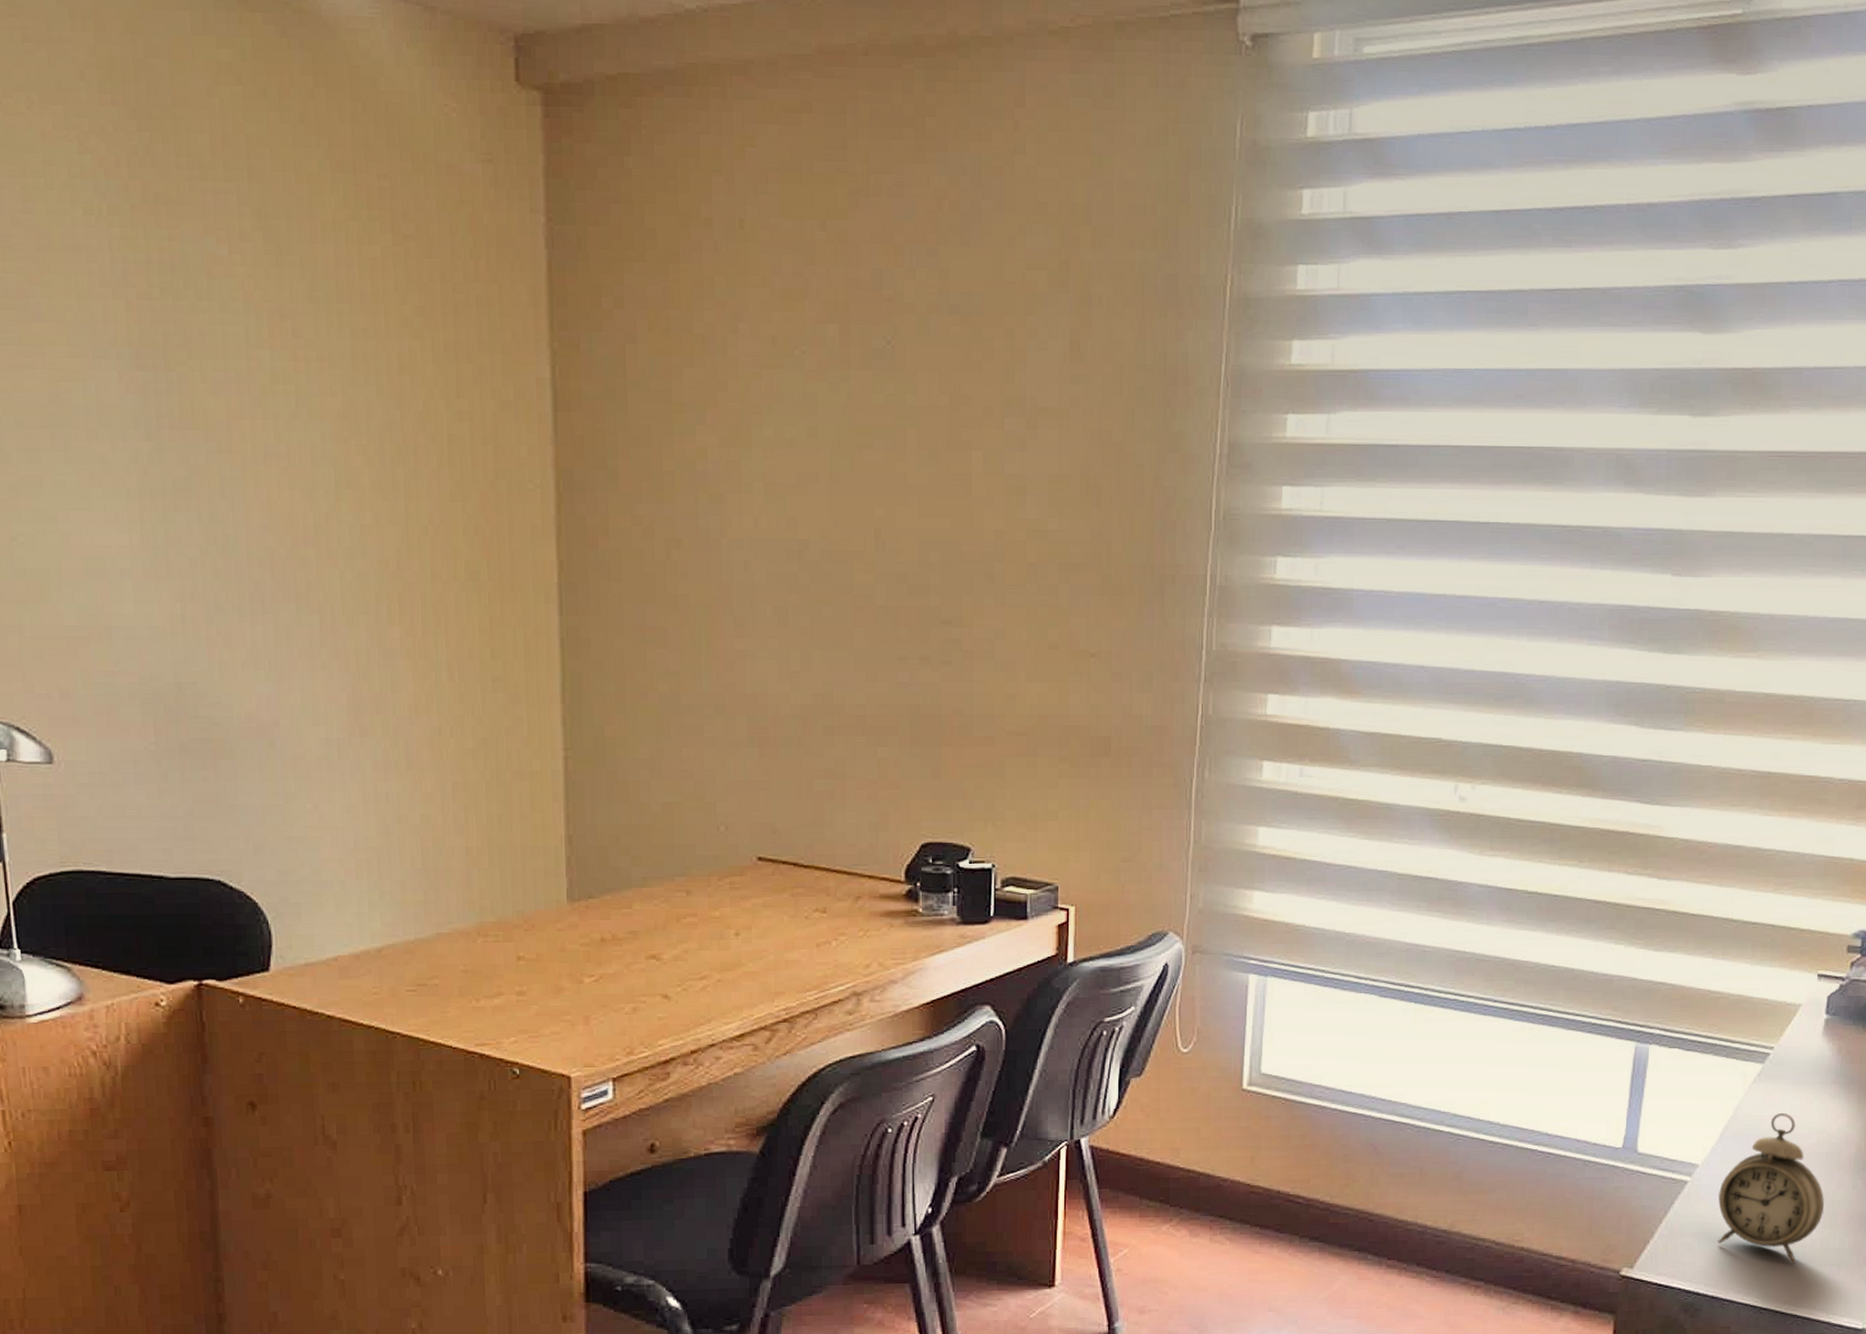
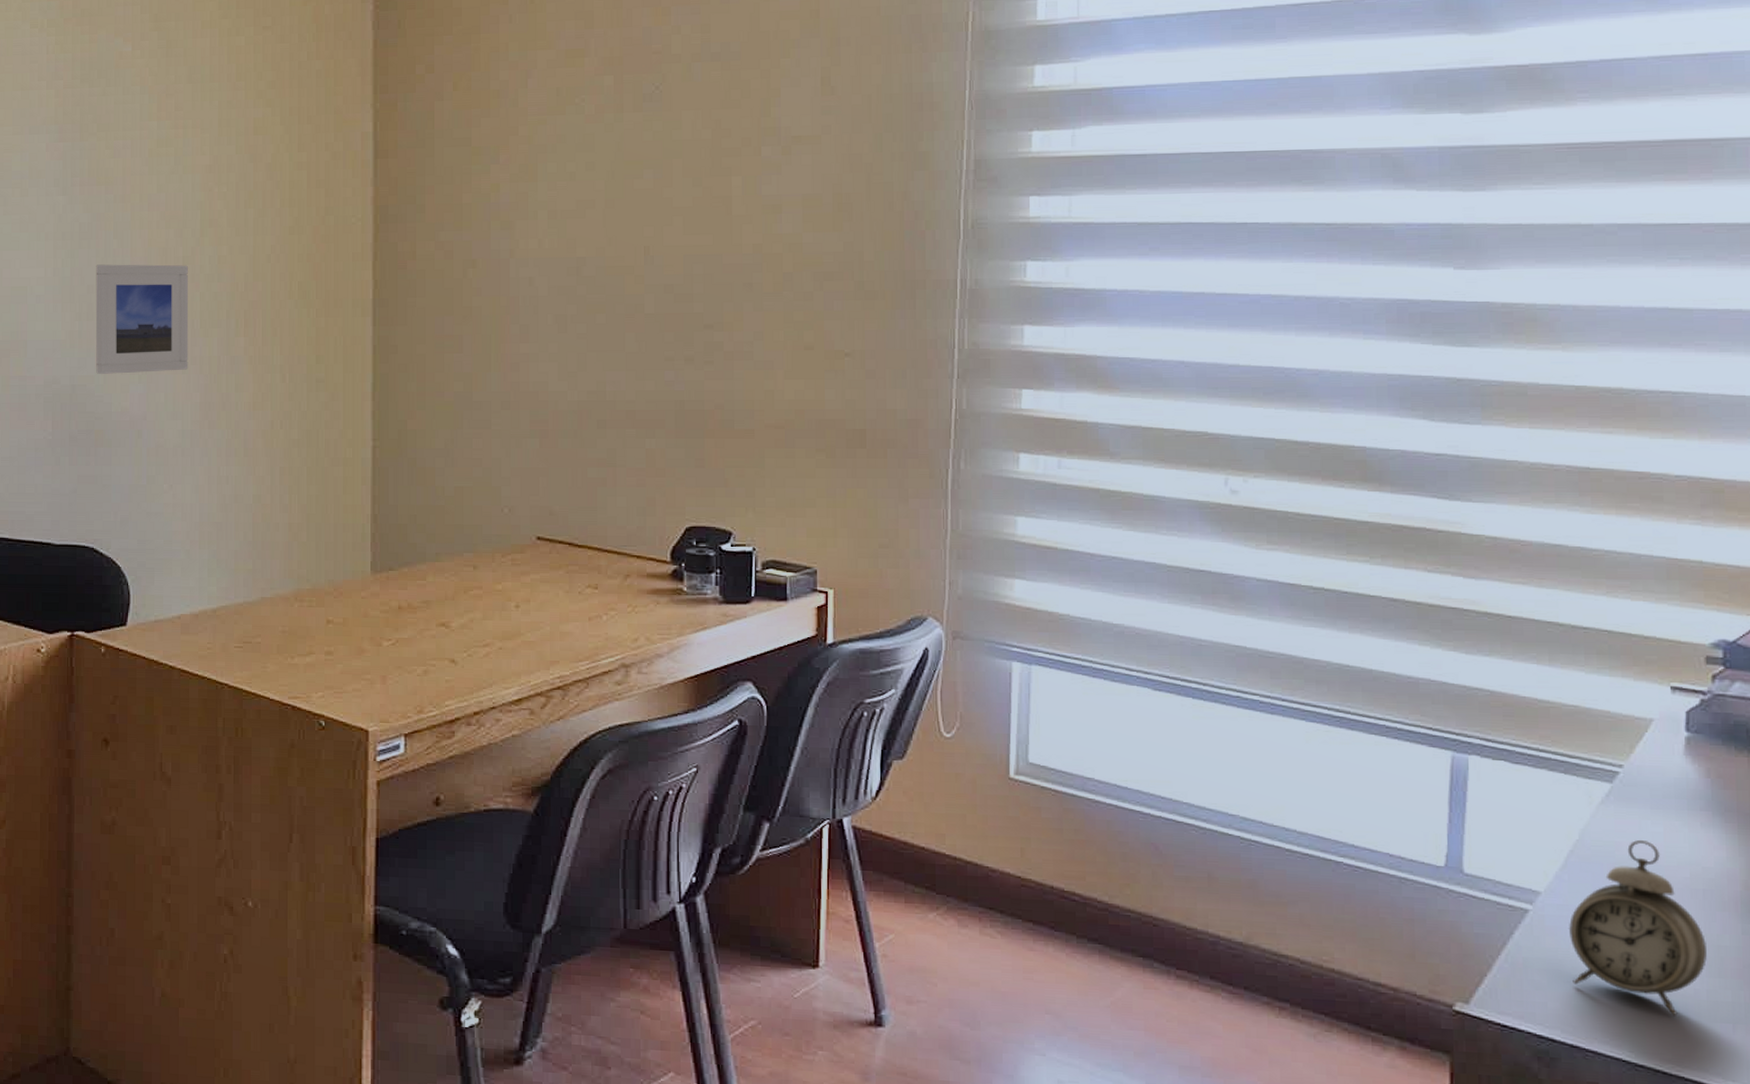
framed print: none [199,532,330,669] -> present [95,264,189,374]

